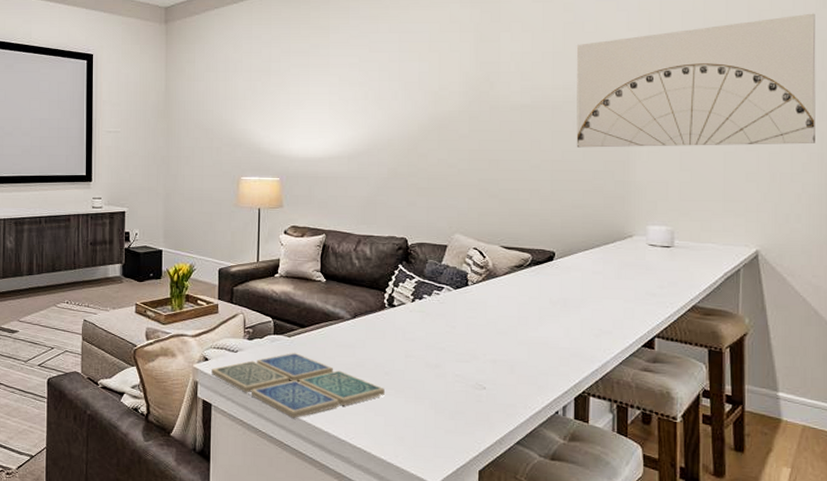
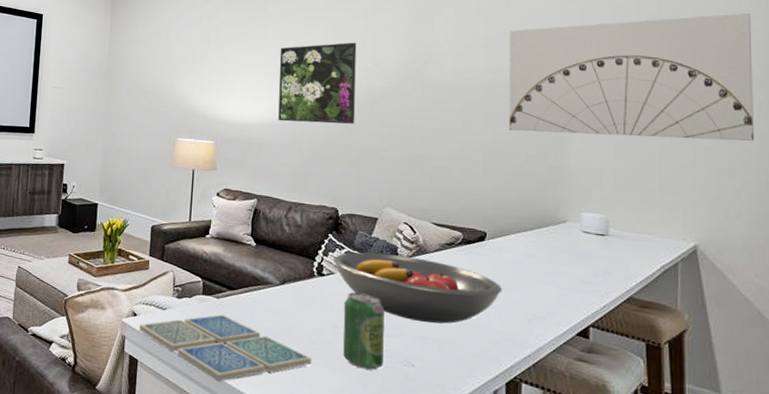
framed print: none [343,66,423,153] -> present [278,42,357,124]
fruit bowl: none [403,280,570,345] -> present [333,252,502,324]
beverage can: none [415,321,456,396] -> present [343,292,385,370]

